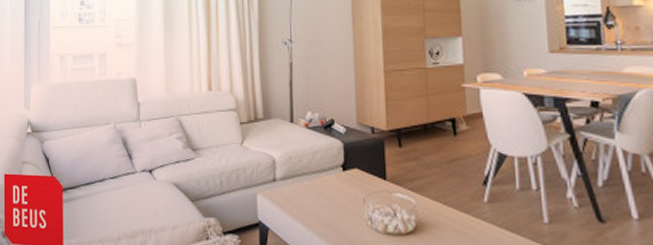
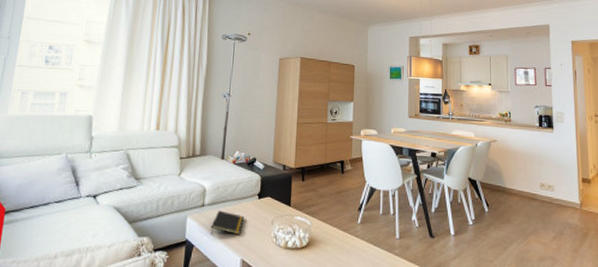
notepad: none [287,186,327,217] -> present [210,210,244,235]

